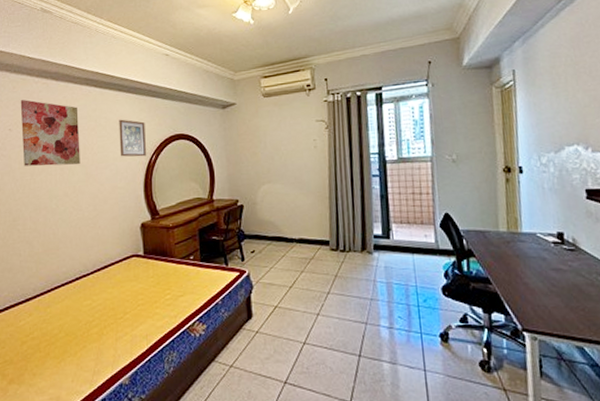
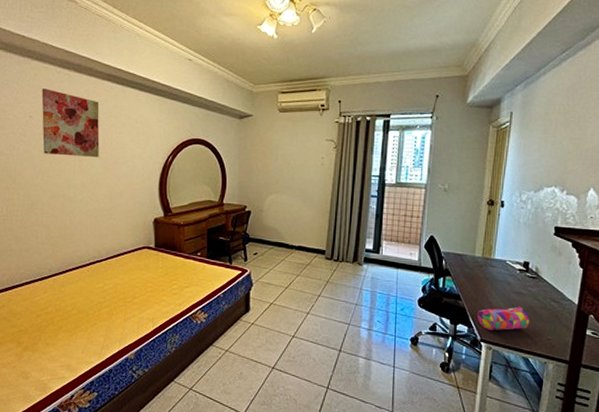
picture frame: present [119,119,147,157] -> none [138,118,164,157]
pencil case: none [513,285,578,317] -> present [478,306,530,331]

